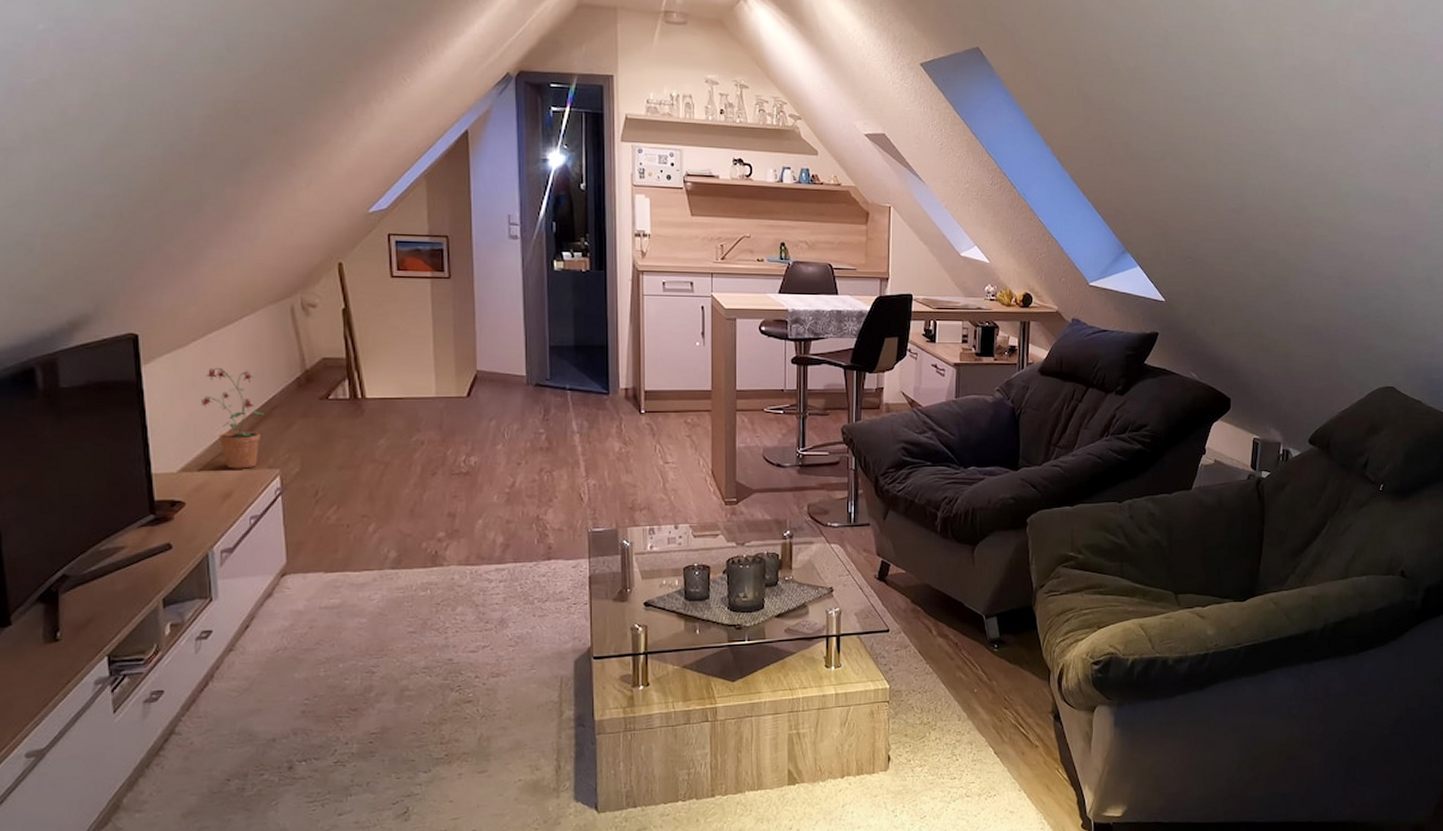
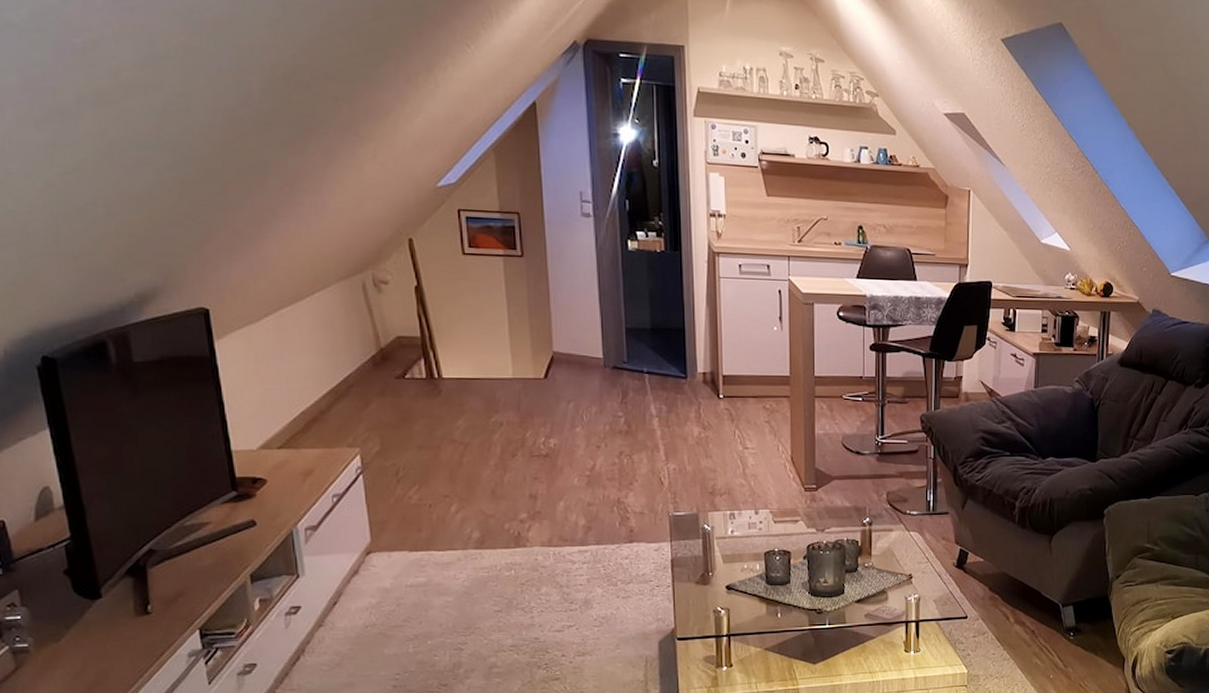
potted plant: present [202,368,263,469] -> none [277,345,340,447]

